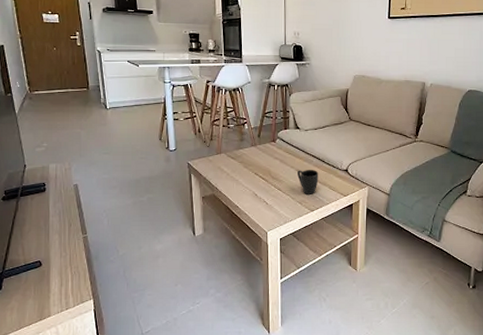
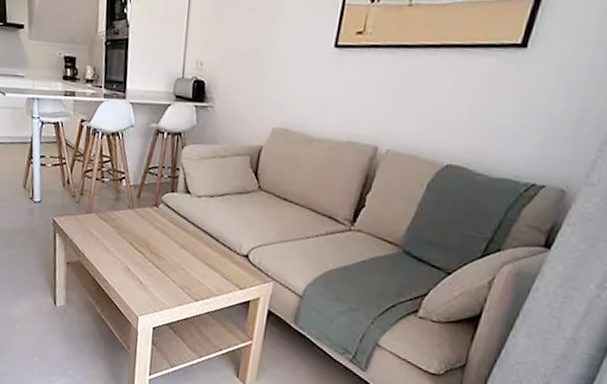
mug: present [297,170,319,194] -> none [182,246,210,280]

